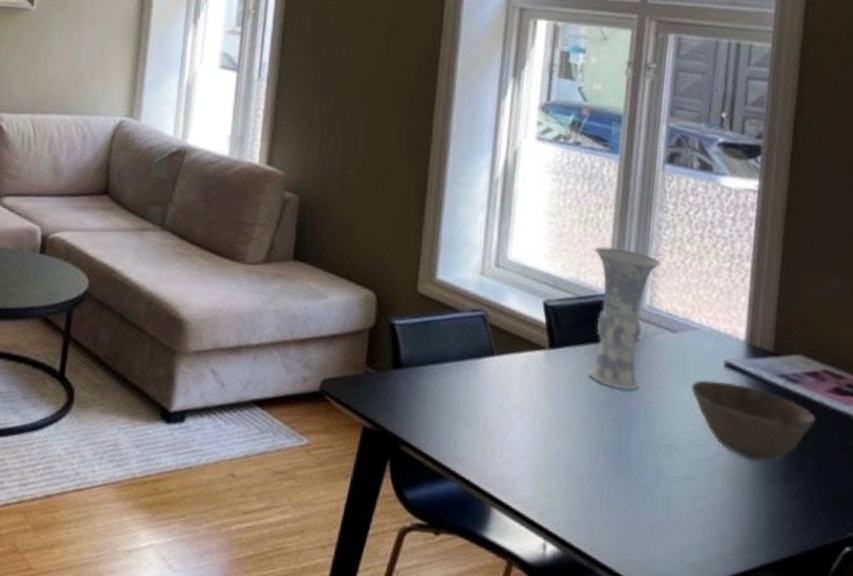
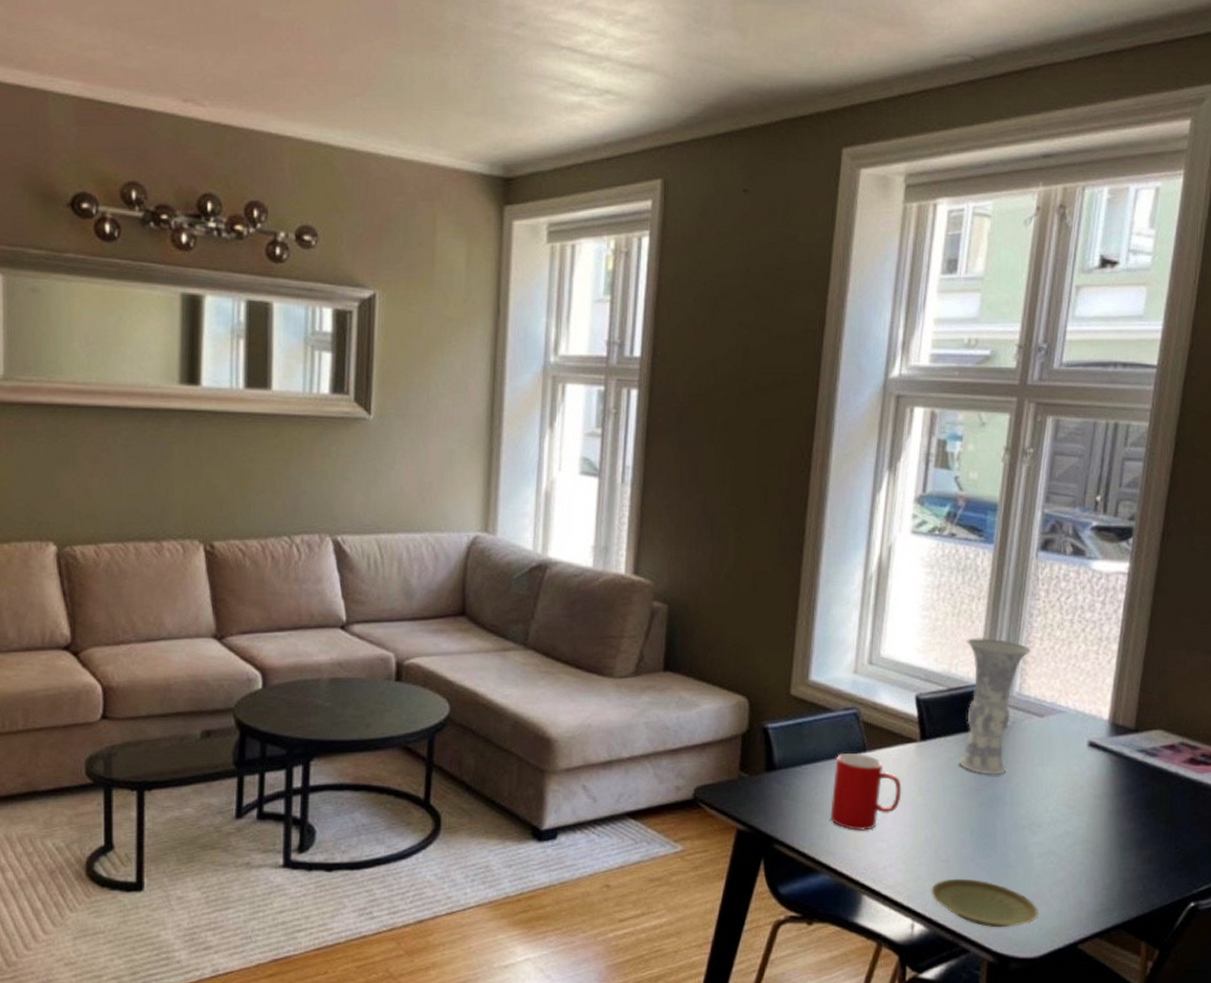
cup: none [458,355,531,439] -> present [830,752,902,830]
plate: none [563,497,678,557] -> present [931,878,1038,928]
bowl: present [691,380,816,461] -> none [1055,760,1171,831]

